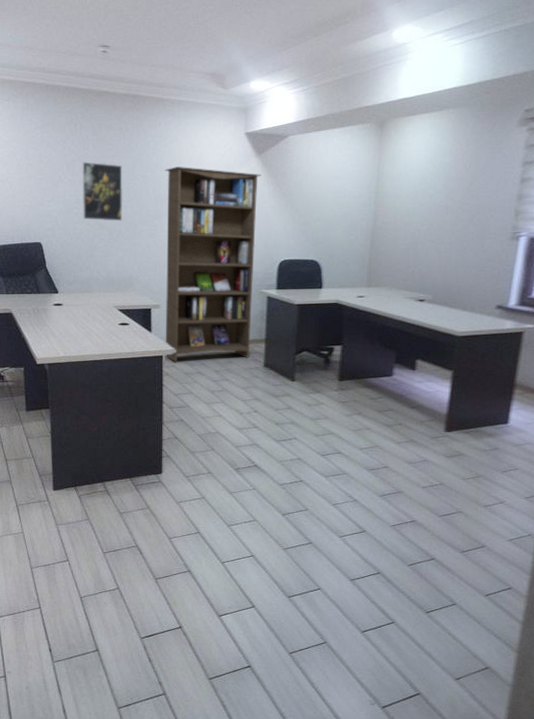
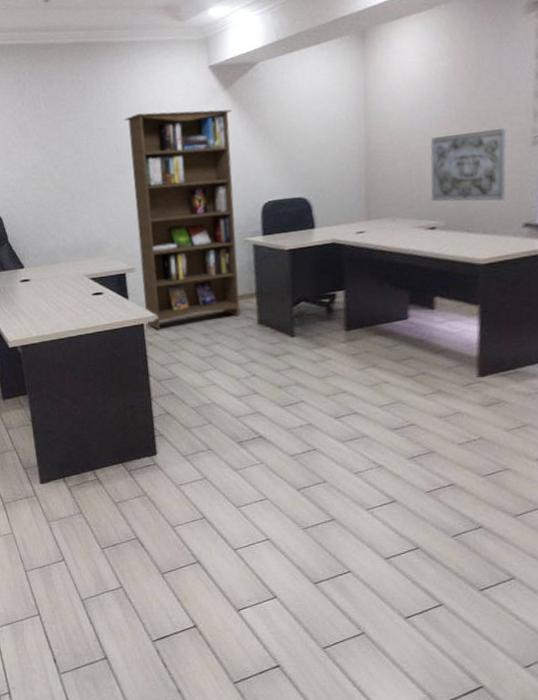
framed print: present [82,162,123,221] -> none [35,120,84,185]
relief panel: none [423,222,492,283] -> present [430,128,507,202]

